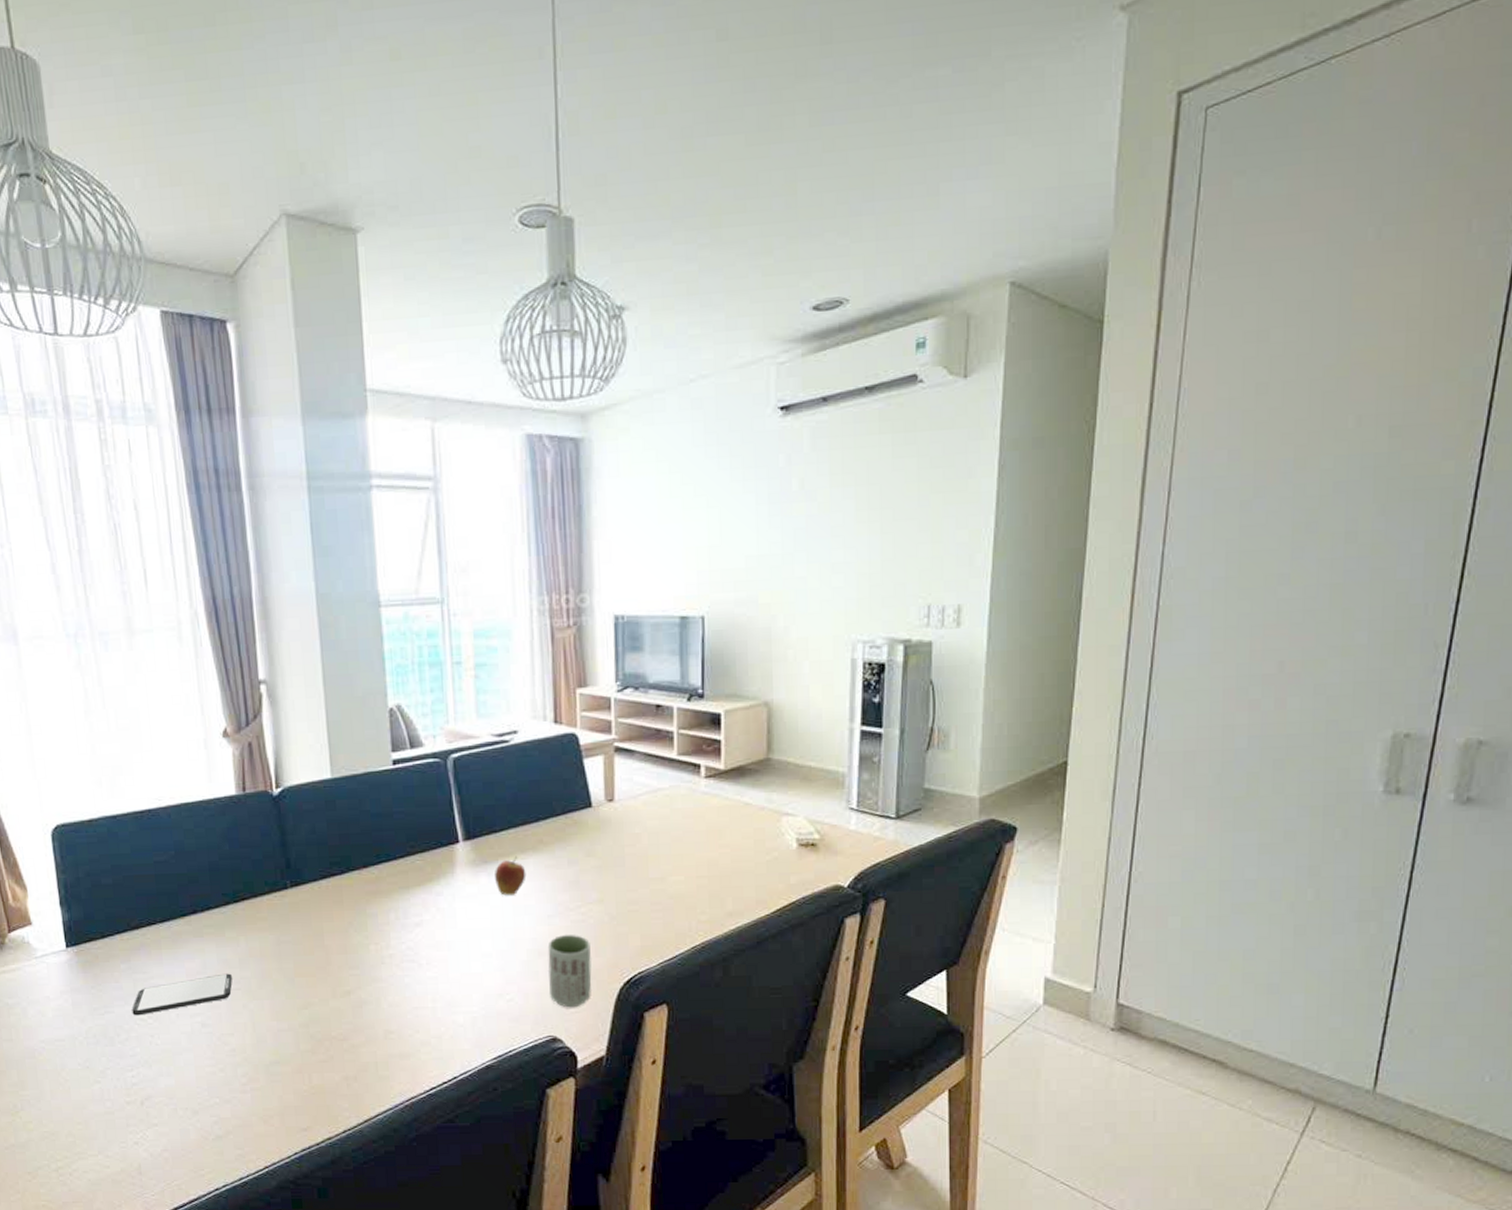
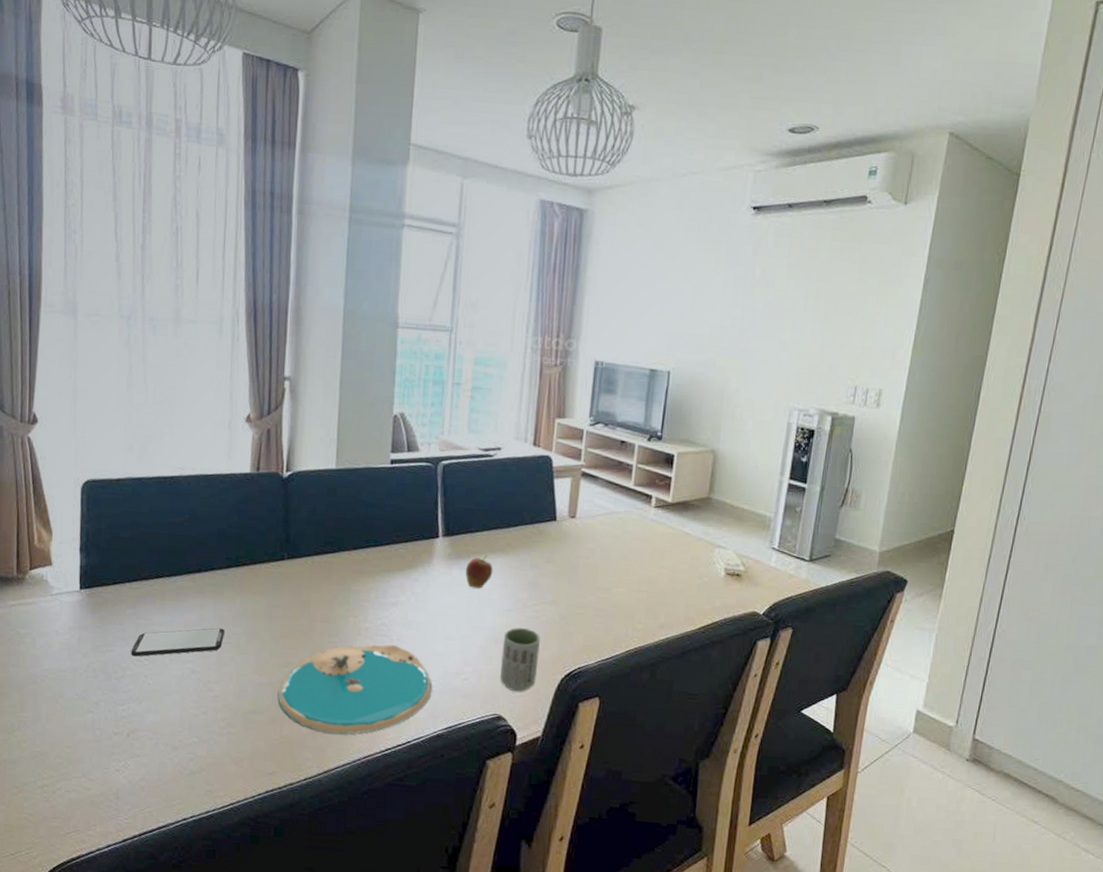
plate: none [301,970,474,1078] -> present [278,644,433,734]

